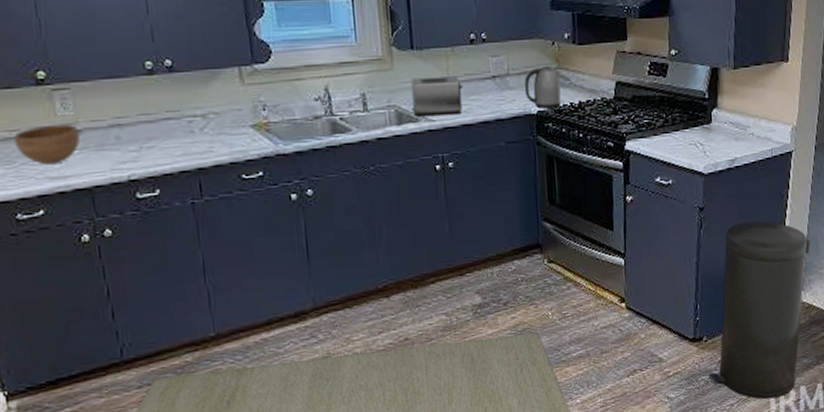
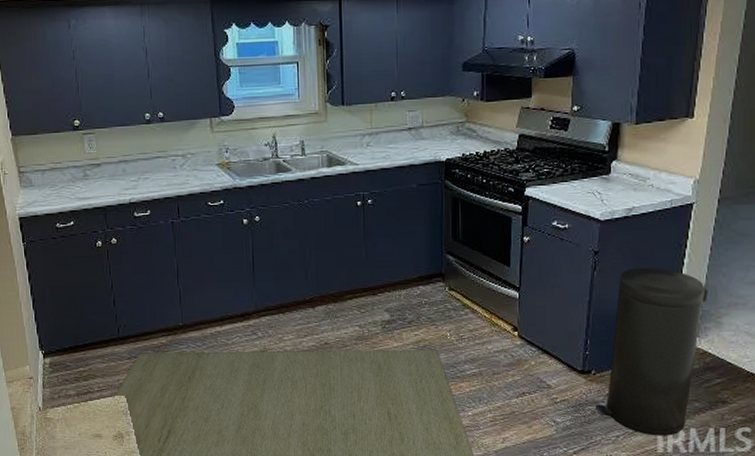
bowl: present [13,123,81,165] -> none [57,159,100,189]
toaster: present [410,76,464,116] -> none [340,127,384,160]
kettle: present [524,65,561,109] -> none [435,119,469,157]

